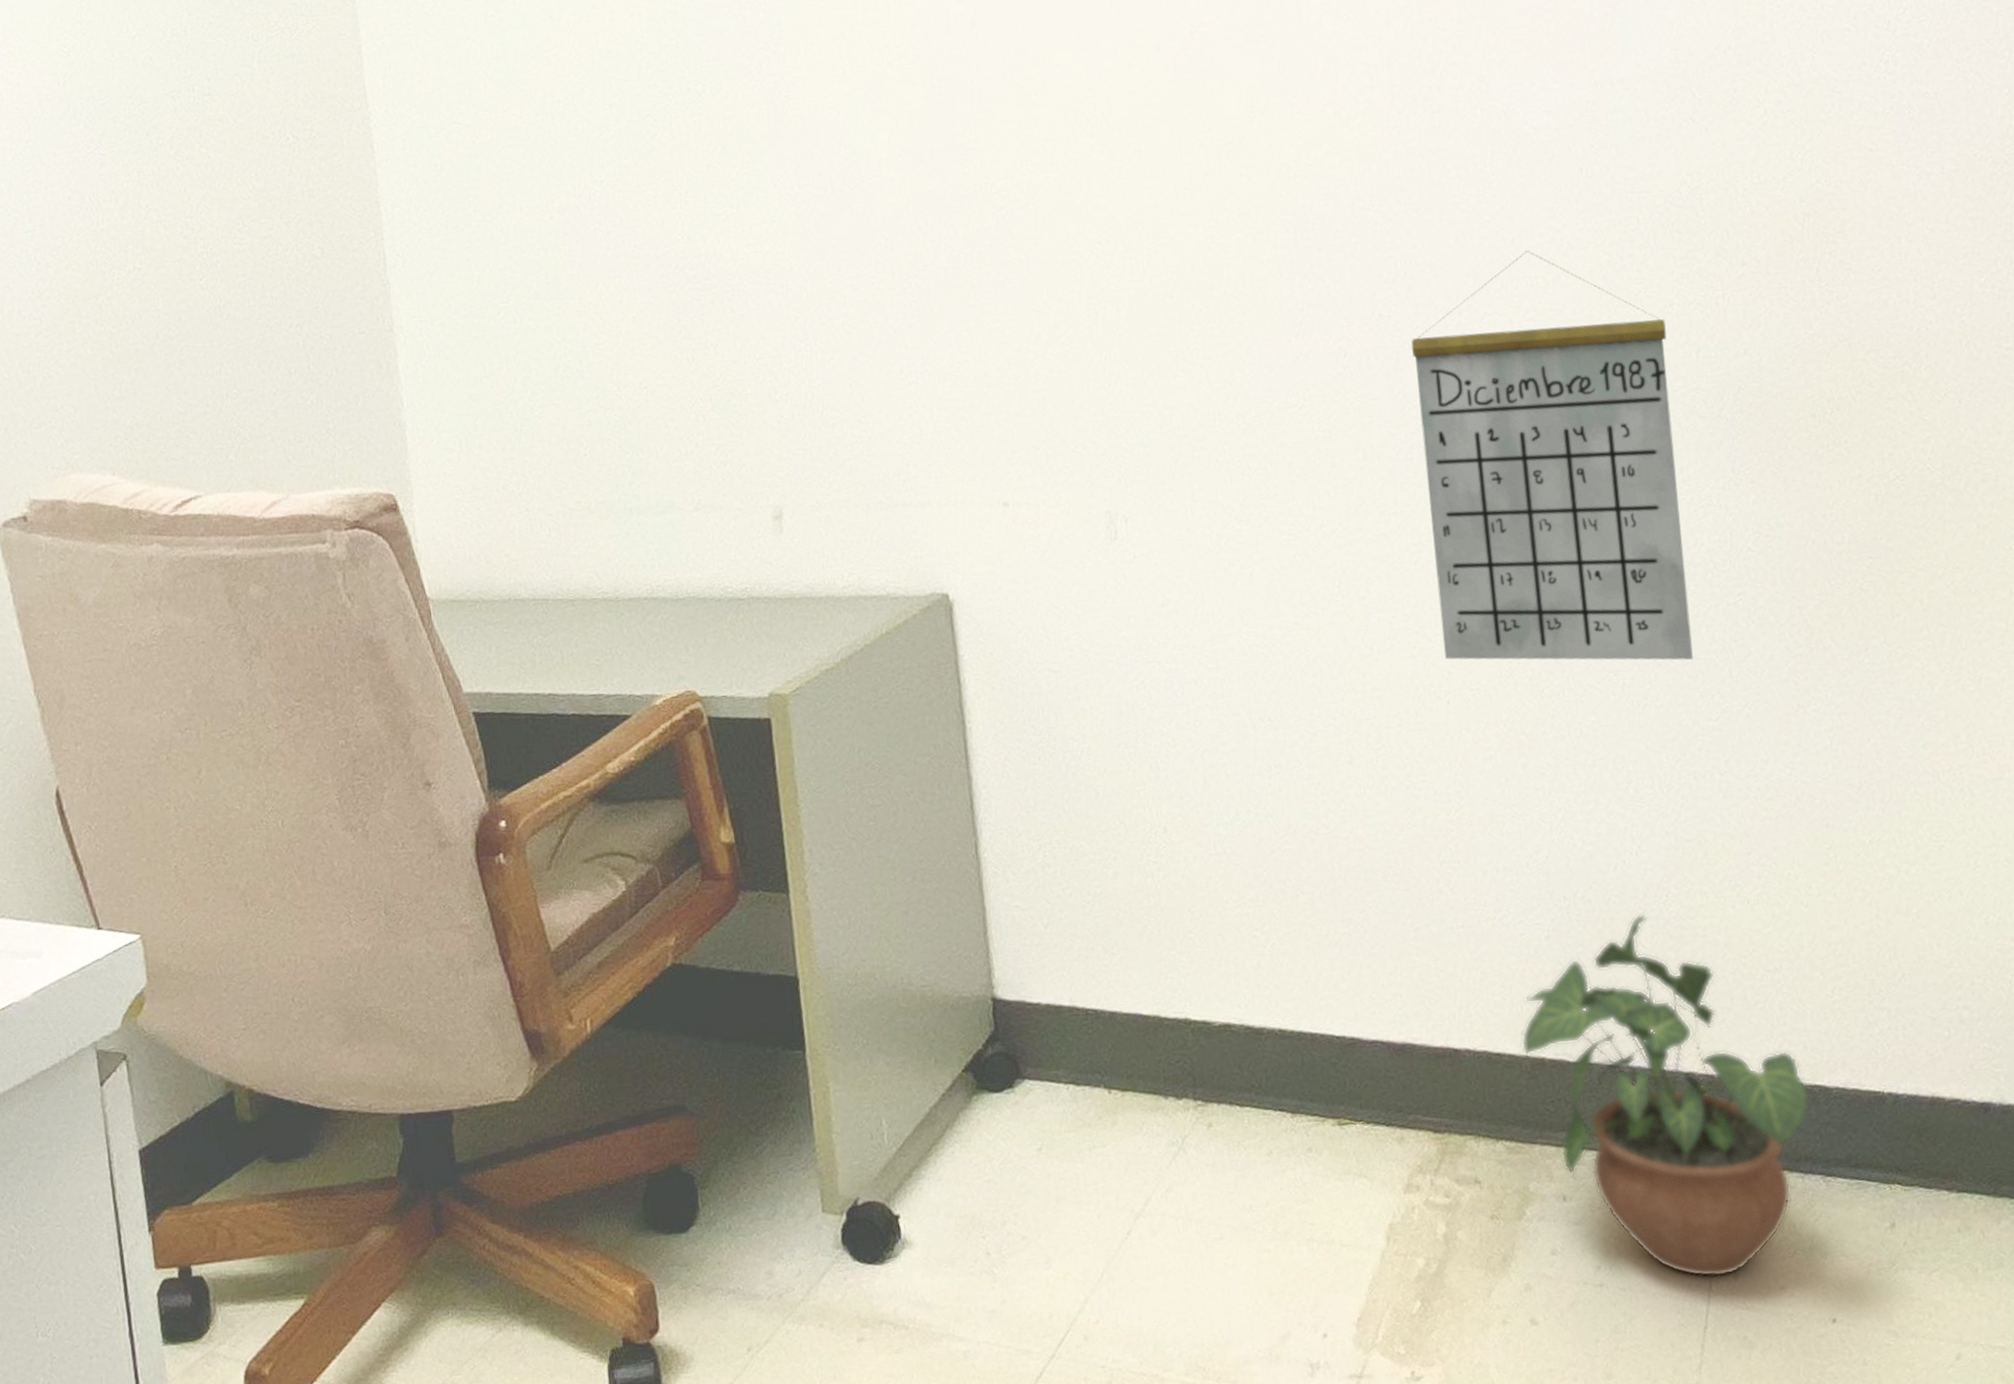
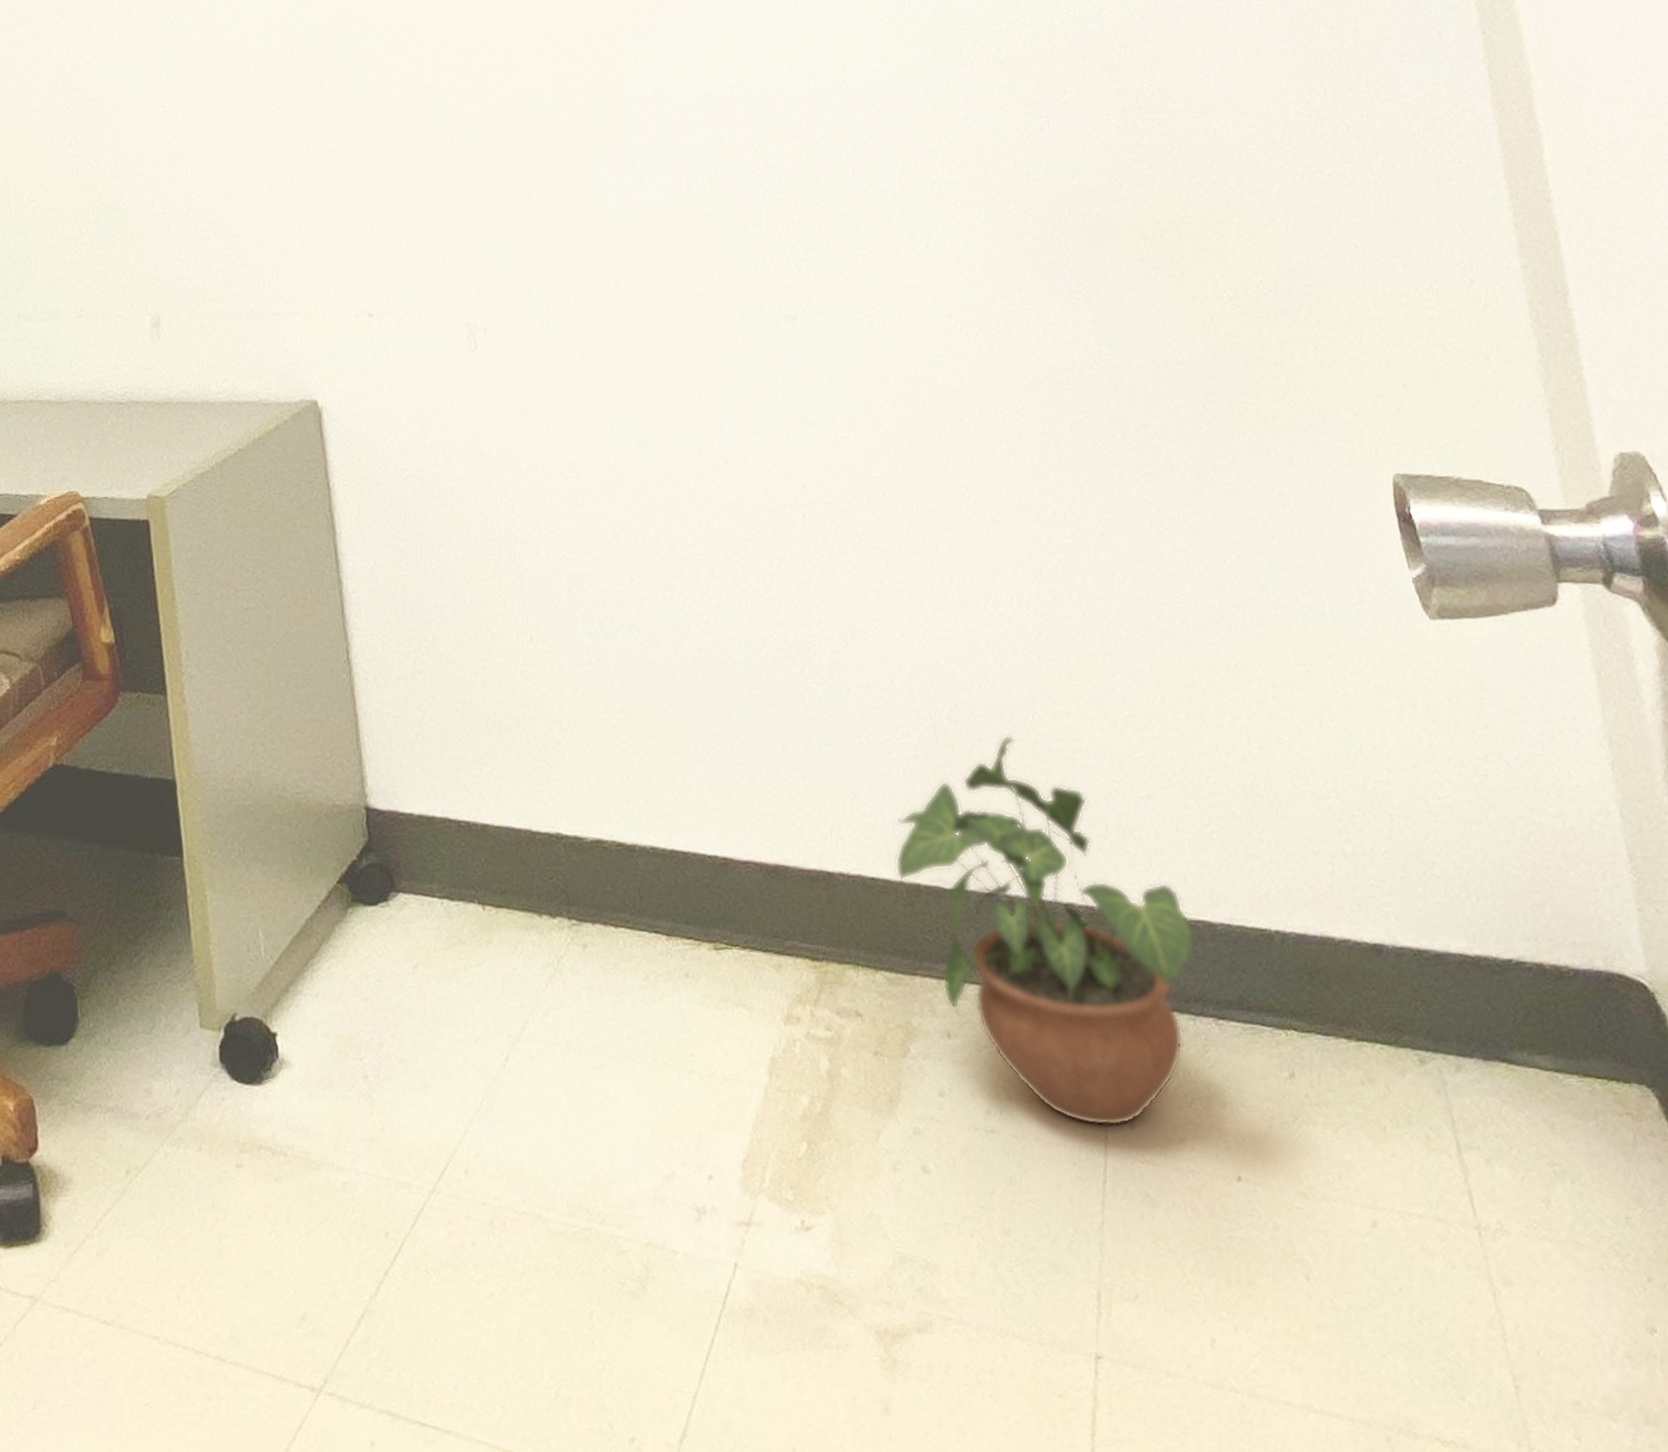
calendar: present [1411,250,1693,661] -> none [751,78,1043,477]

